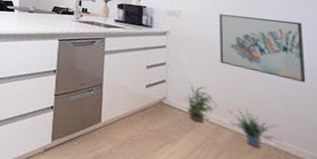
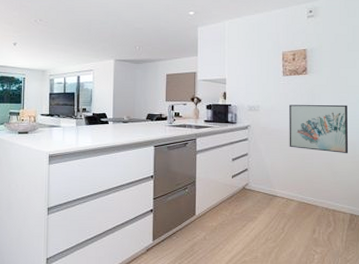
potted plant: present [183,82,217,123] -> none [261,167,287,199]
potted plant: present [226,107,281,147] -> none [293,181,330,210]

